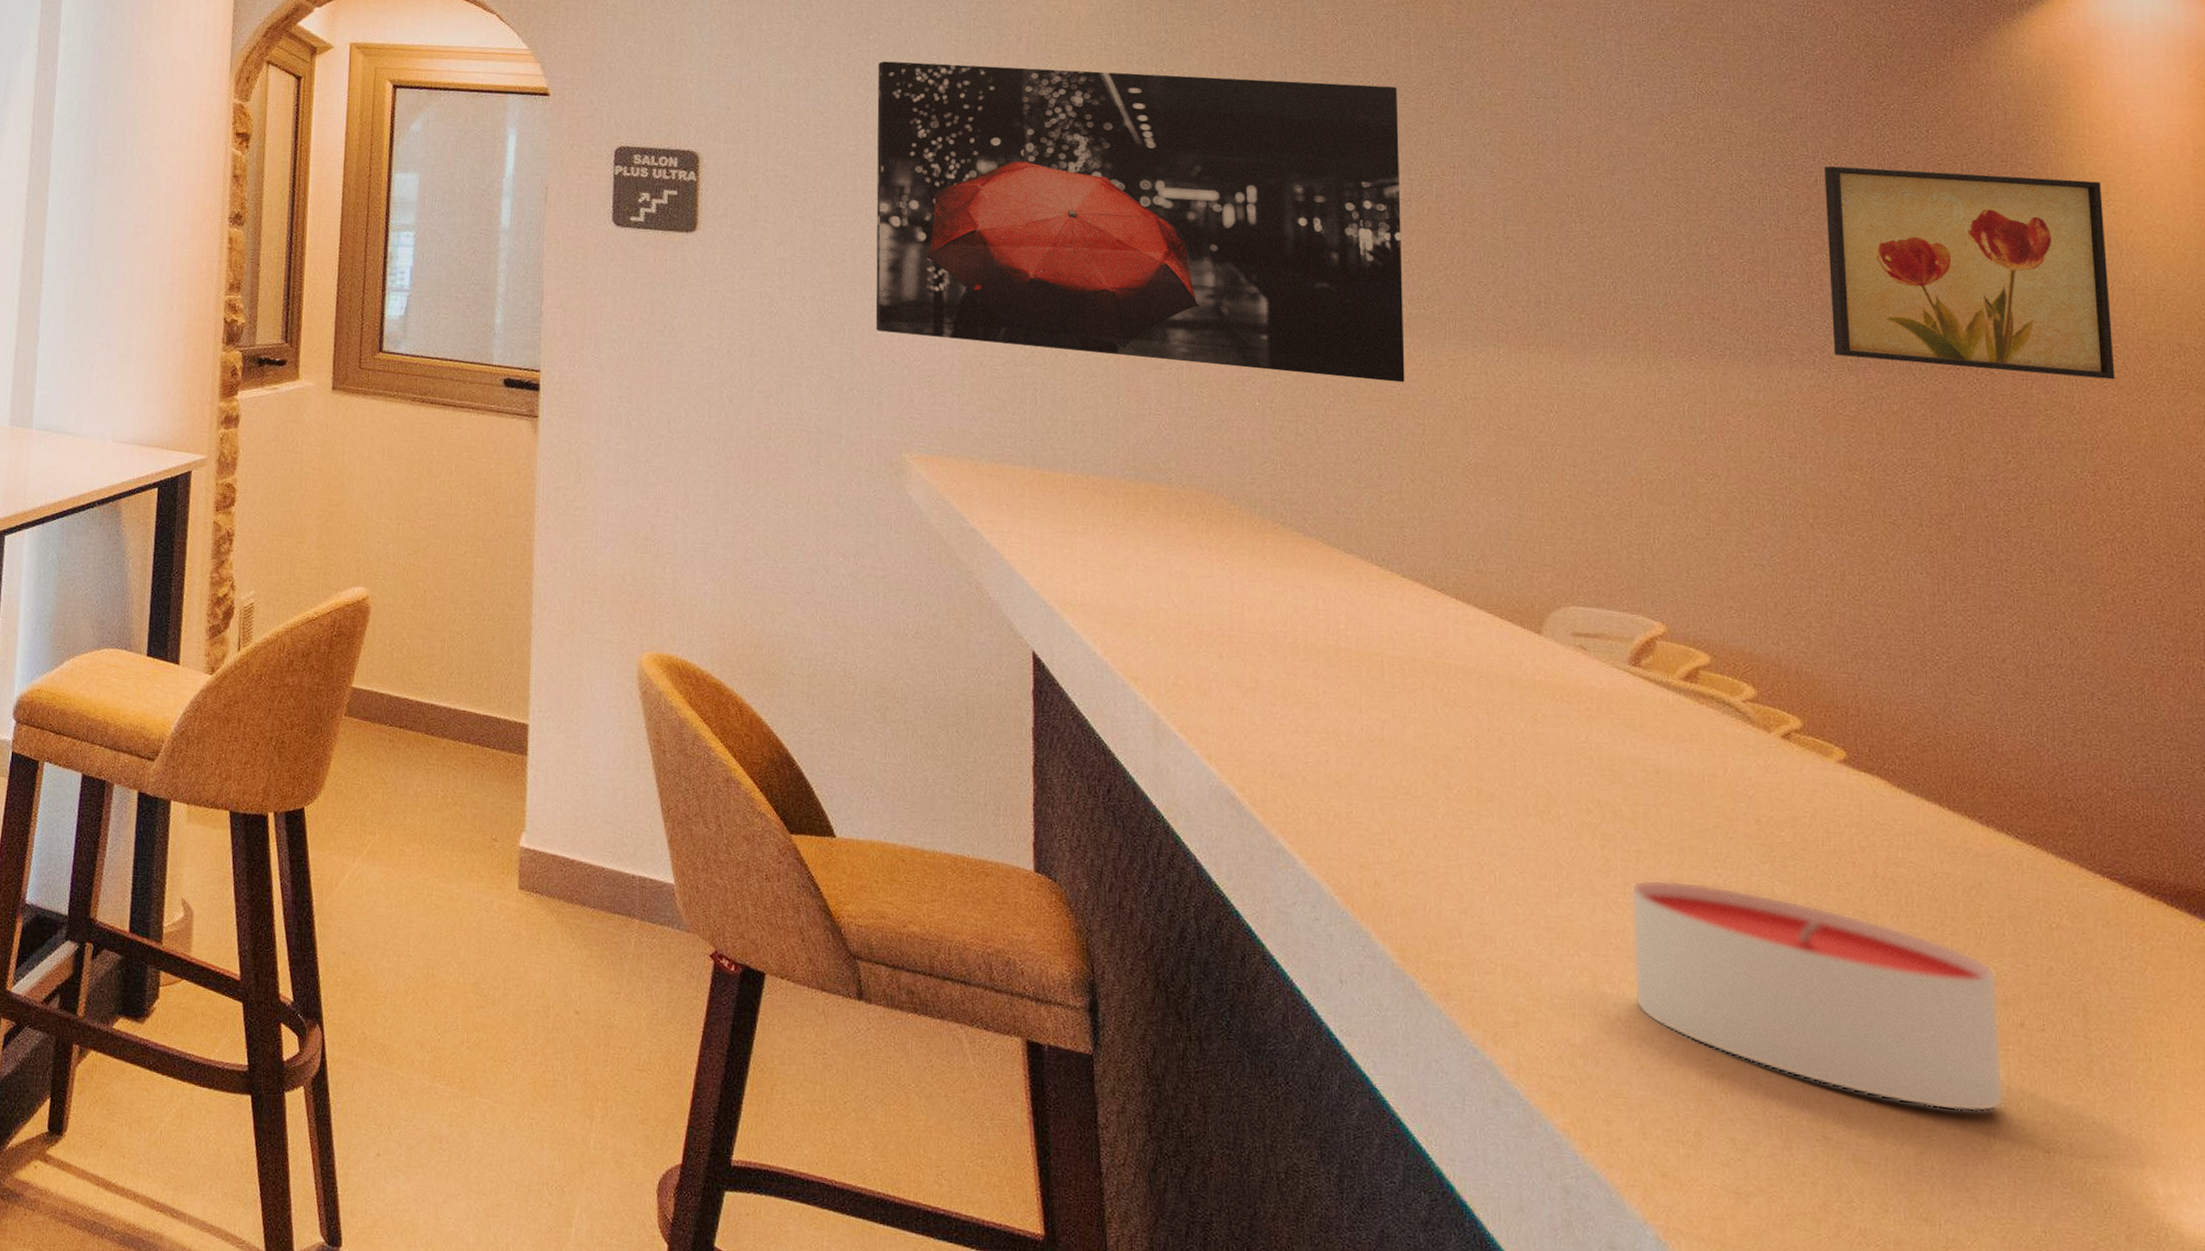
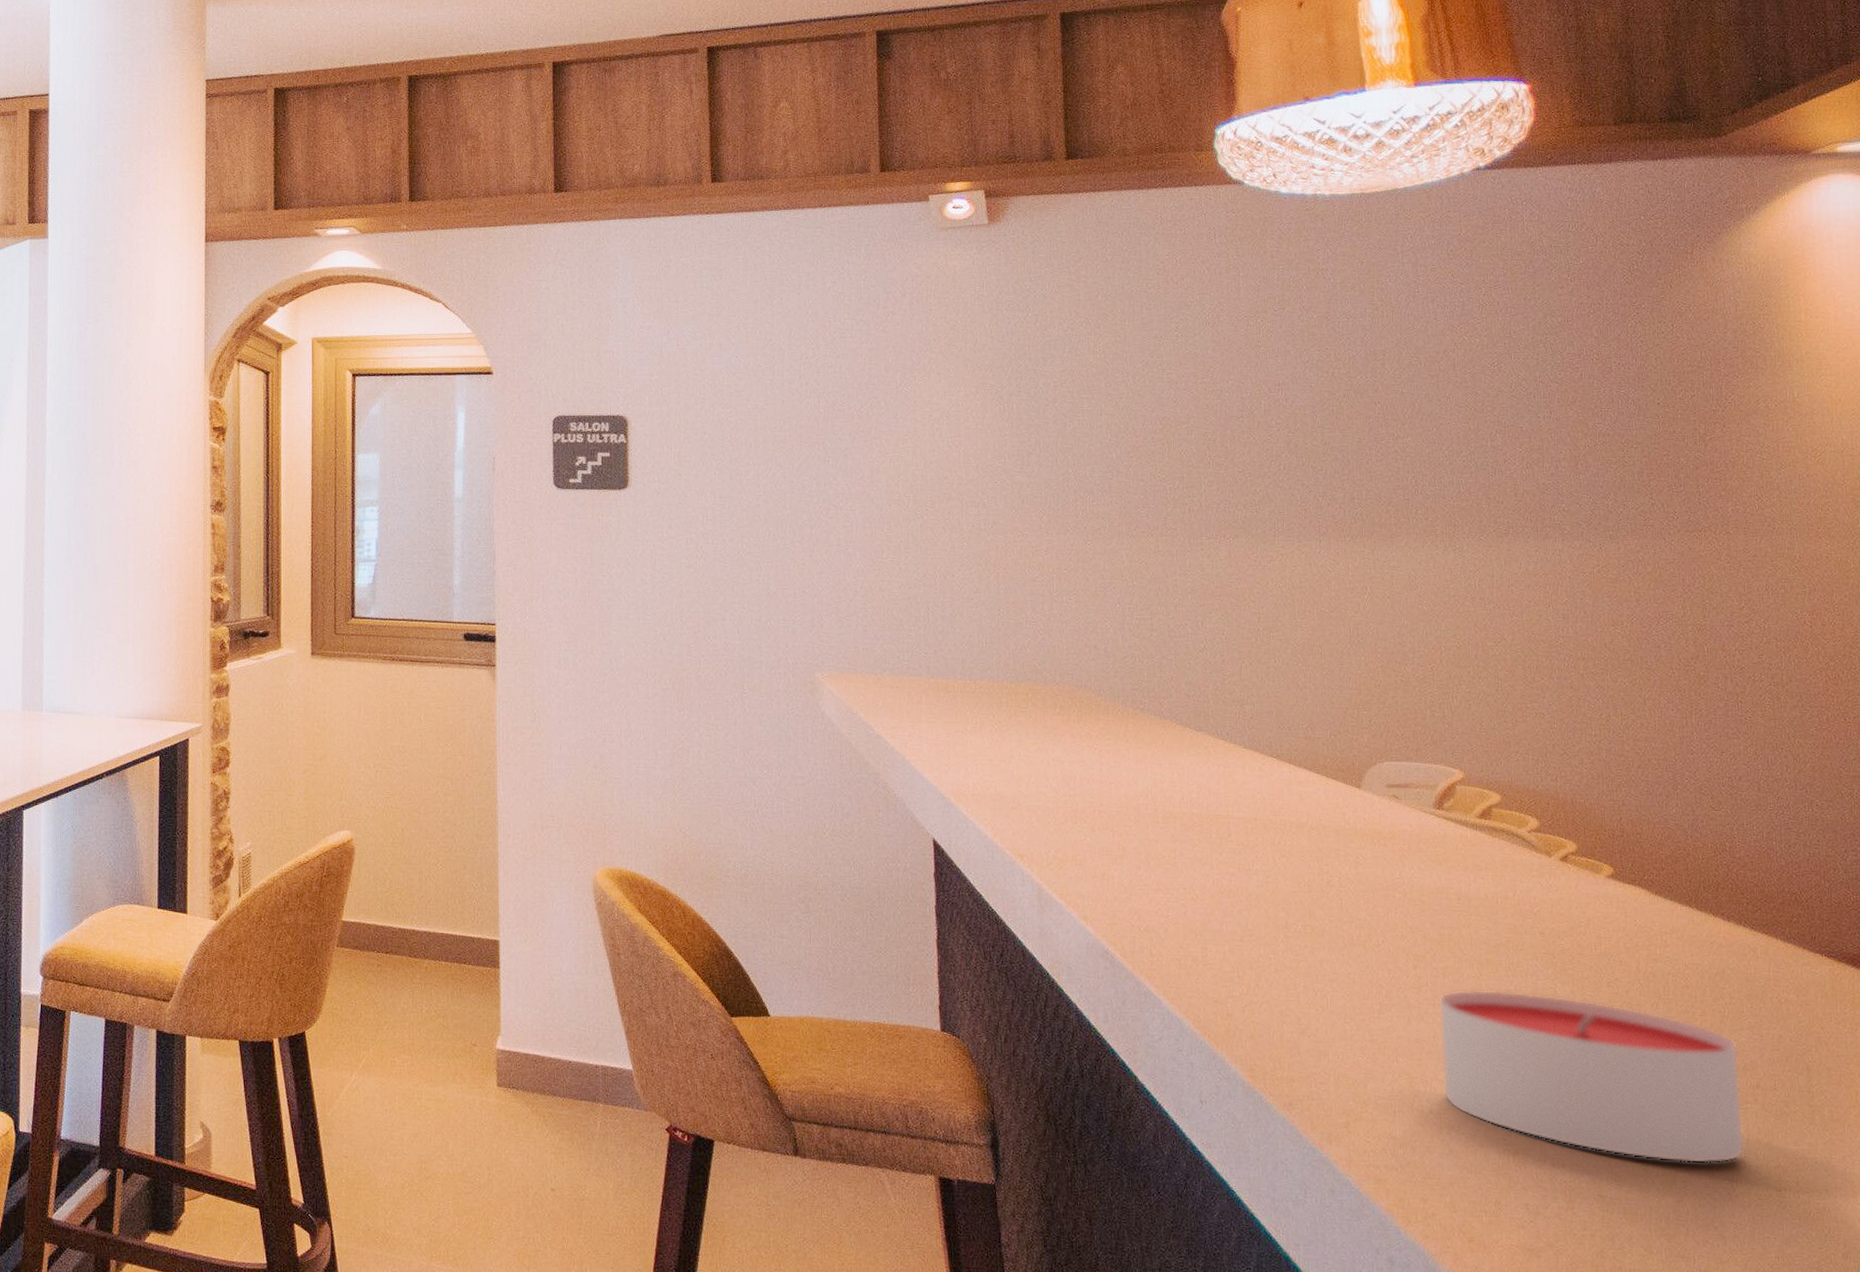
wall art: present [875,61,1405,383] -> none [782,316,1242,578]
wall art: present [1824,166,2116,380] -> none [1588,359,1828,531]

